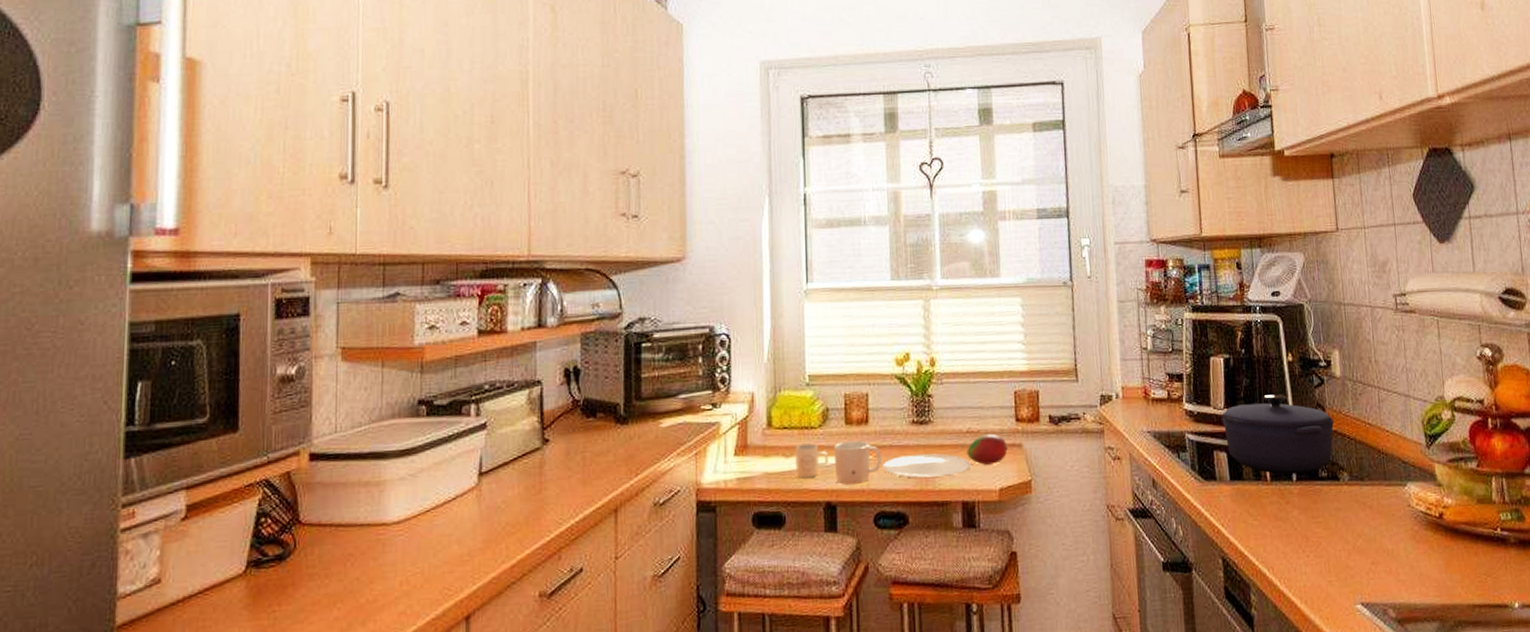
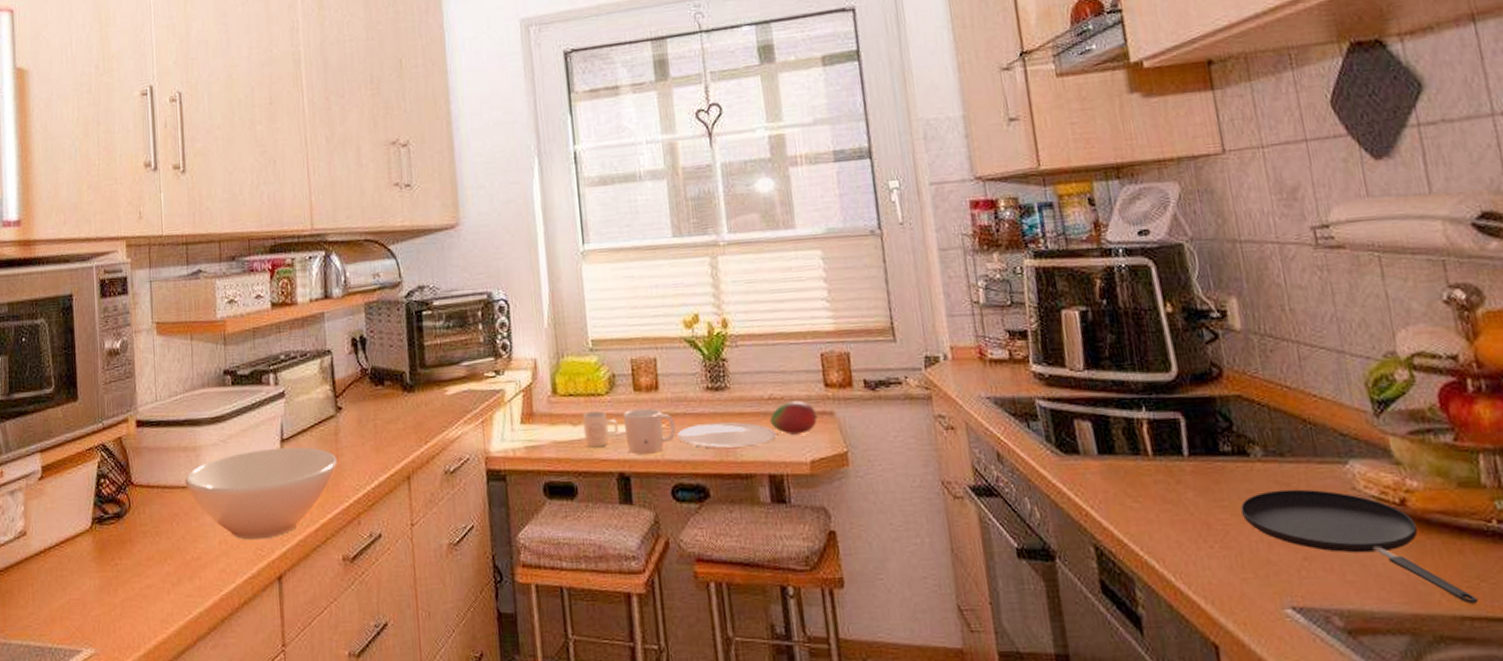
bowl: none [364,480,541,579] -> present [185,447,338,540]
cooking pot: present [1222,393,1335,475] -> none [1081,351,1237,448]
frying pan: none [1330,507,1485,595] -> present [1240,489,1479,604]

